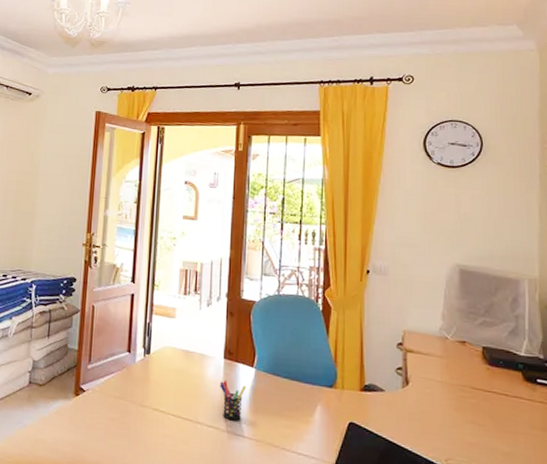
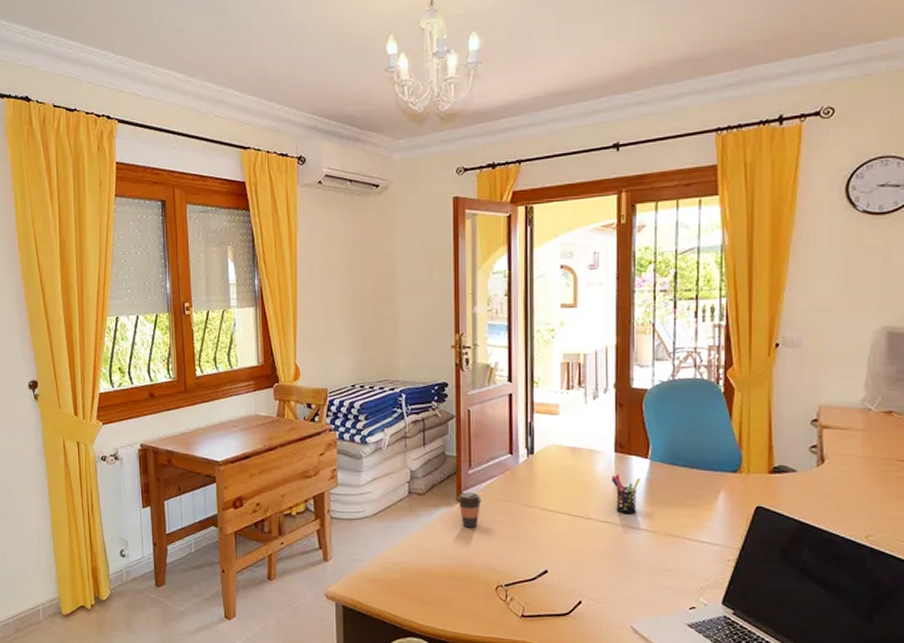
coffee cup: none [75,386,98,424] -> present [458,492,482,528]

